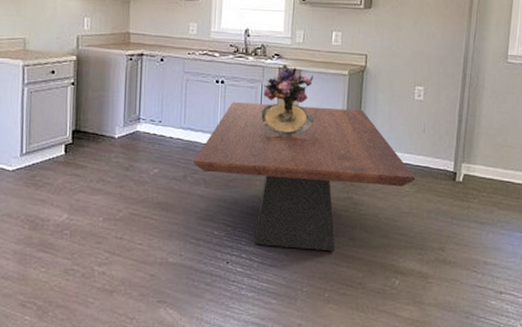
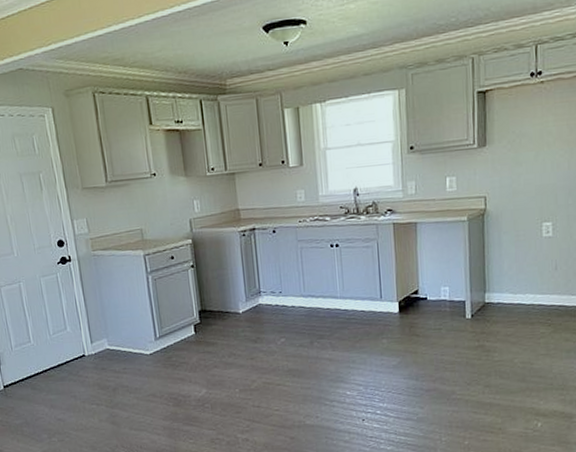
dining table: present [194,102,416,252] -> none [318,255,551,401]
bouquet: present [261,64,314,137] -> none [380,218,436,293]

